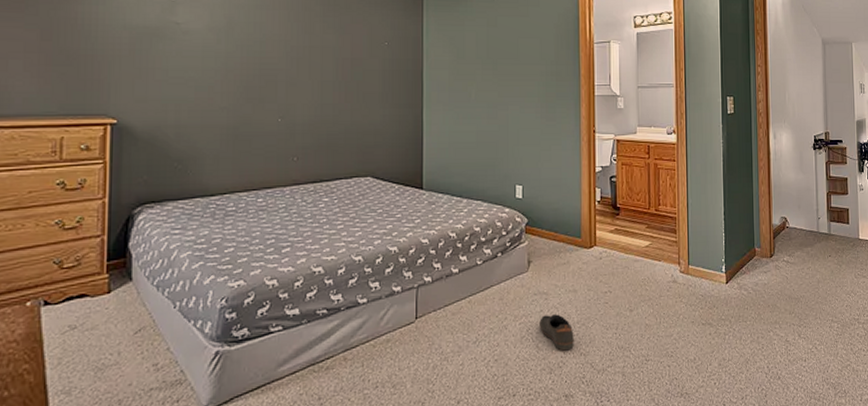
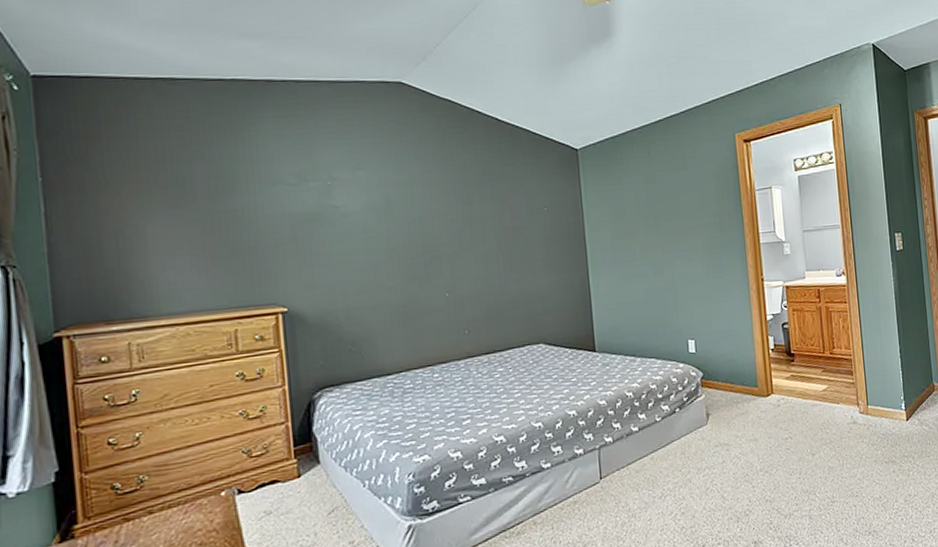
shoe: present [539,314,574,351] -> none [723,464,759,500]

